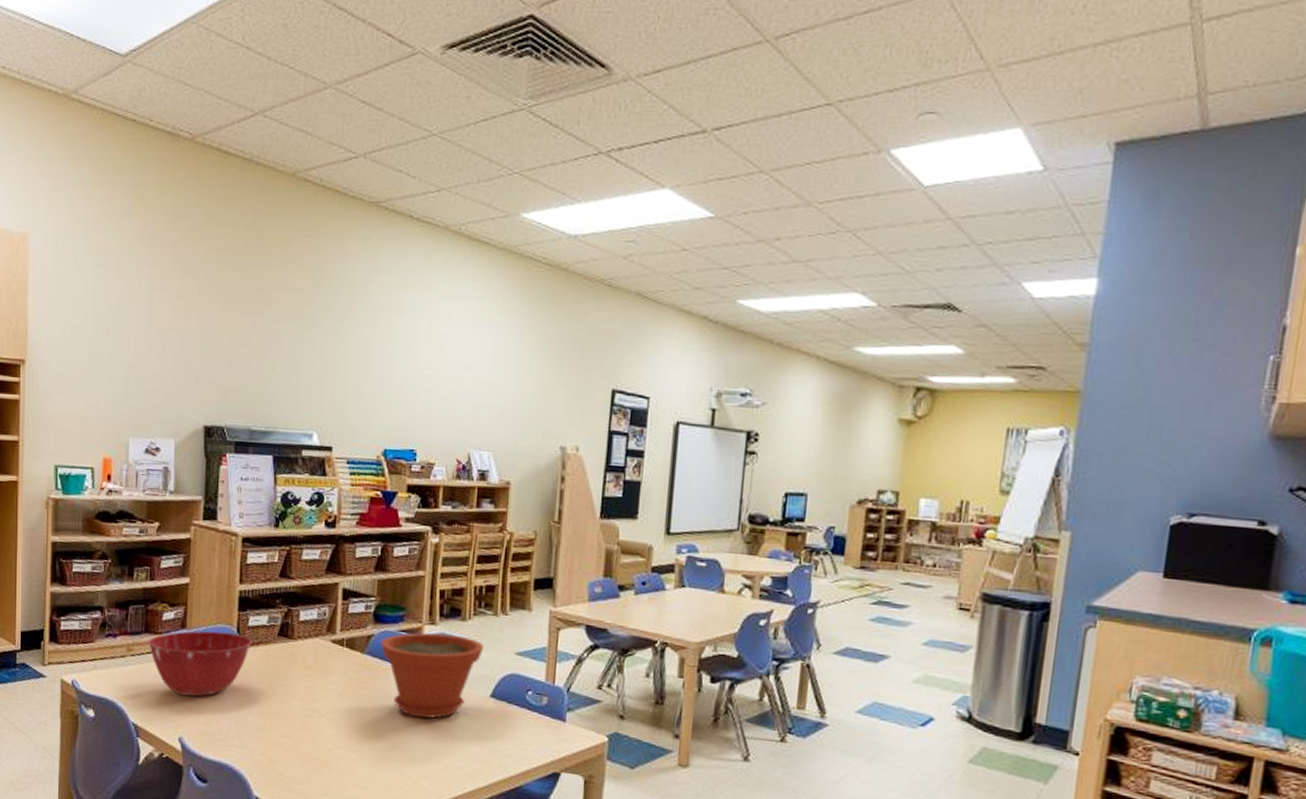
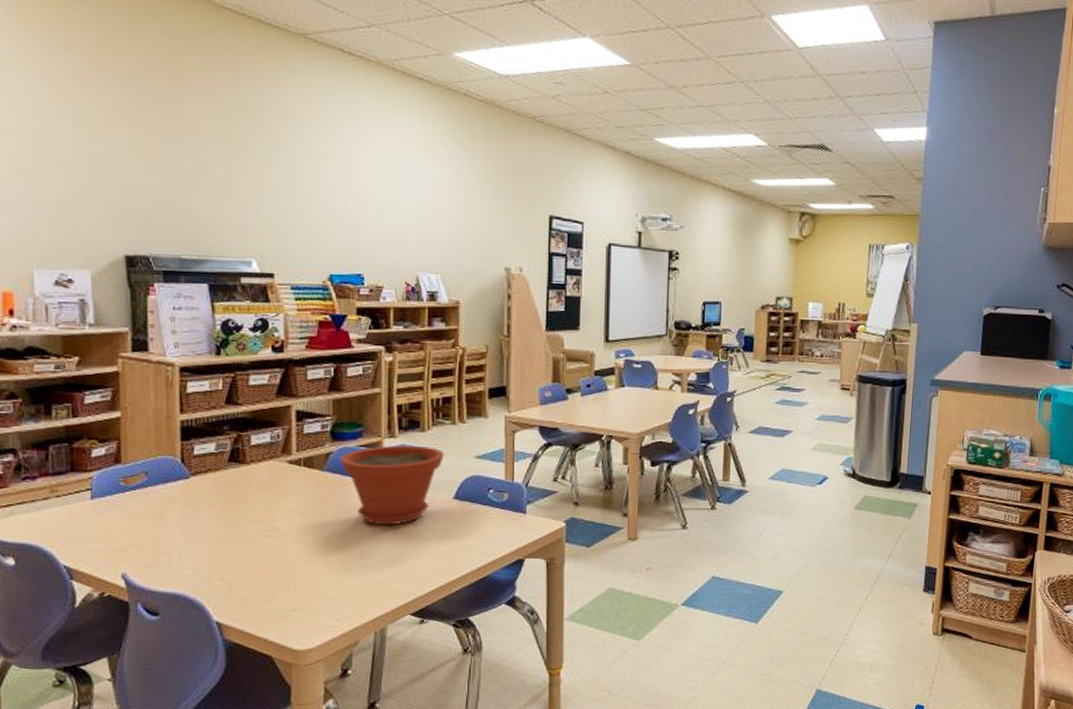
mixing bowl: present [148,631,252,697] -> none [75,463,200,532]

